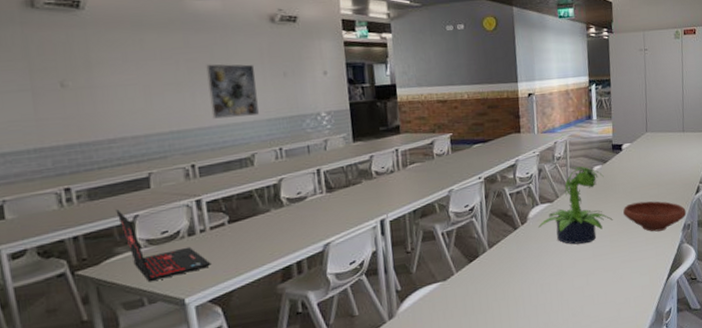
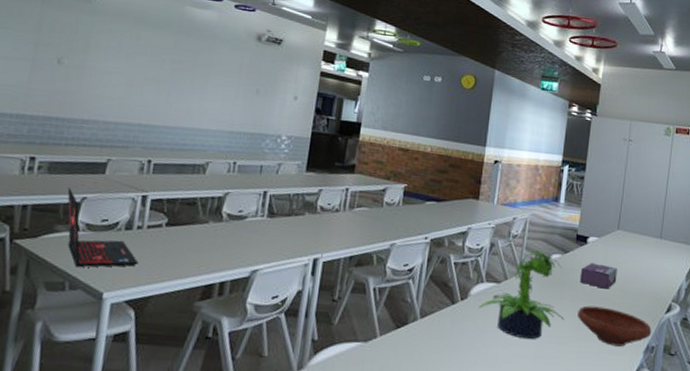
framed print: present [206,64,259,119] -> none [180,68,232,125]
tissue box: none [620,165,652,186] -> present [579,263,617,289]

